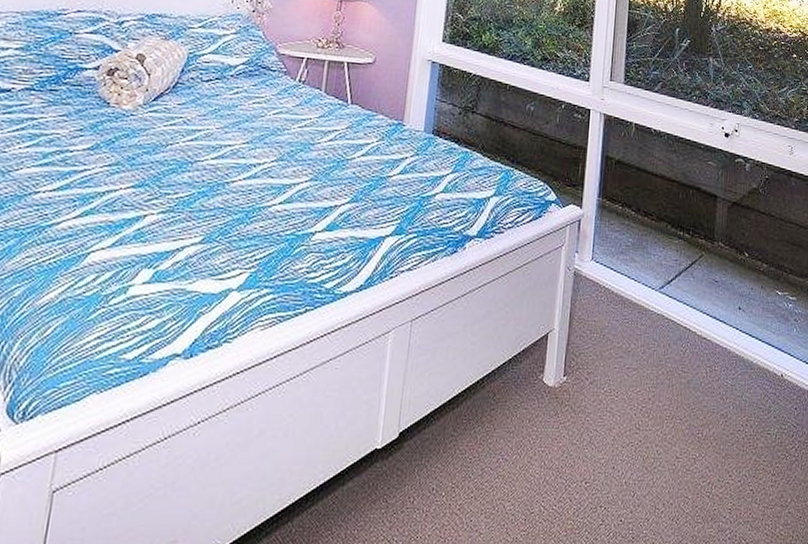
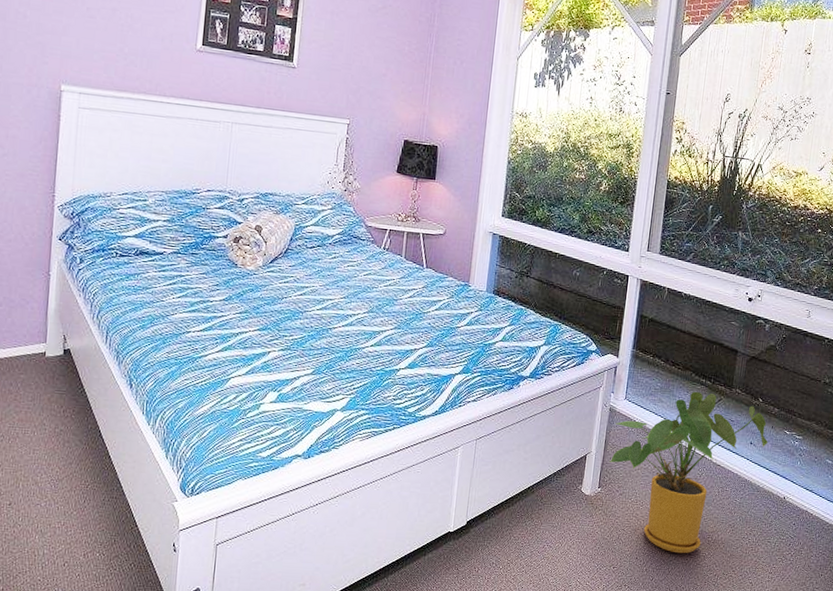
house plant: none [576,246,758,458] -> present [609,391,768,554]

